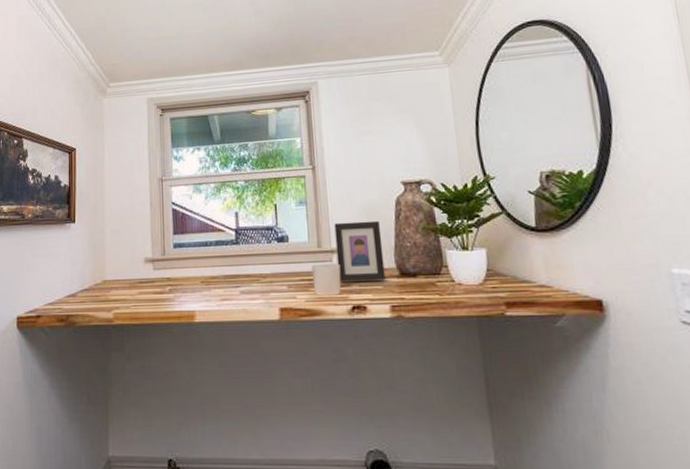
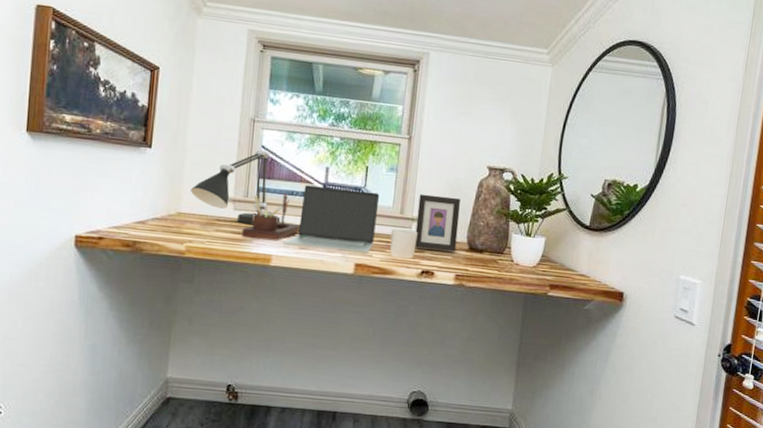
desk lamp: none [113,206,199,283] -> present [191,149,281,225]
desk organizer: none [163,245,219,297] -> present [241,193,301,242]
laptop: none [205,229,296,299] -> present [284,185,380,254]

